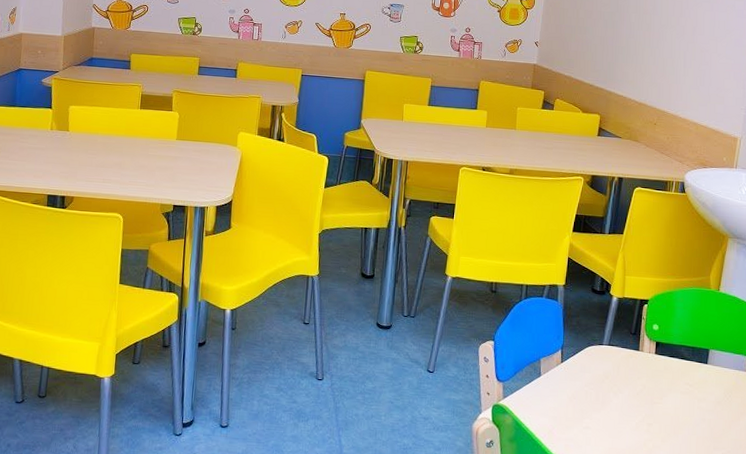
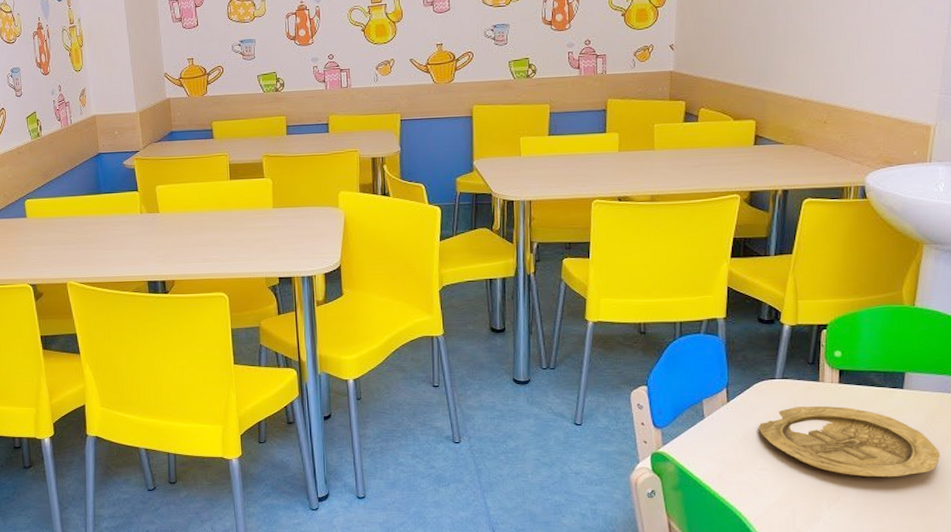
plate: none [586,372,735,445] -> present [758,406,940,478]

